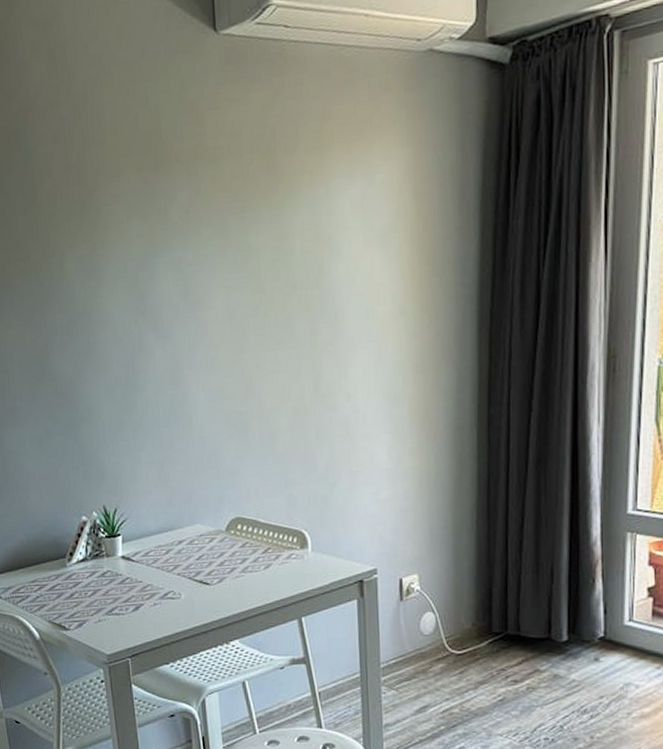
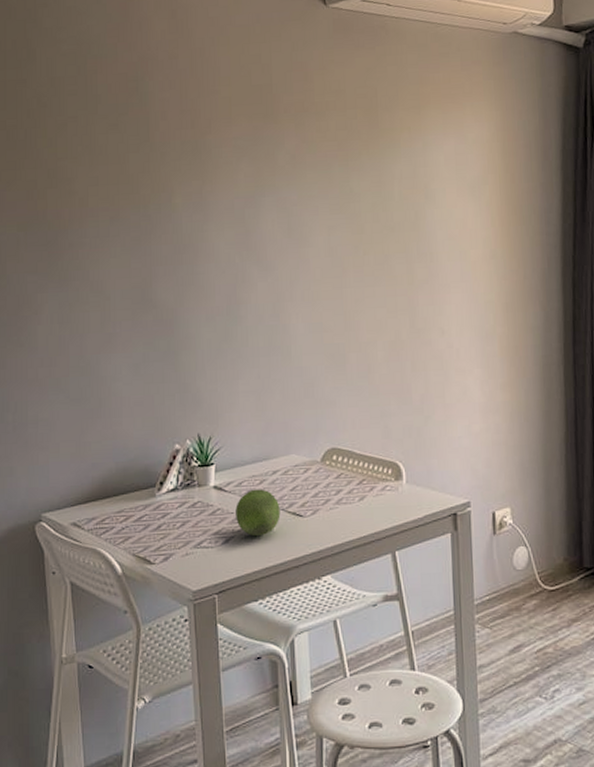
fruit: none [144,558,188,604] -> present [236,489,281,537]

